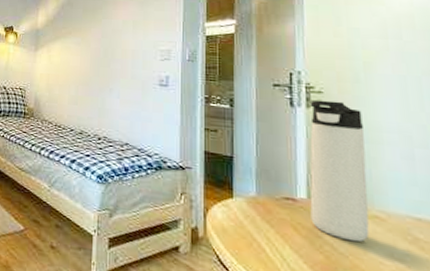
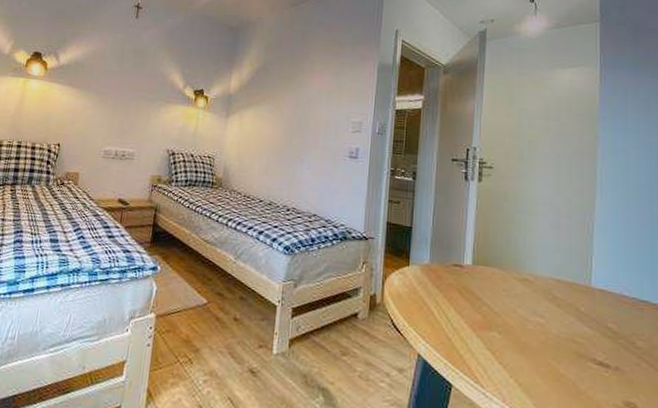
thermos bottle: present [309,99,370,242] -> none [474,174,523,303]

